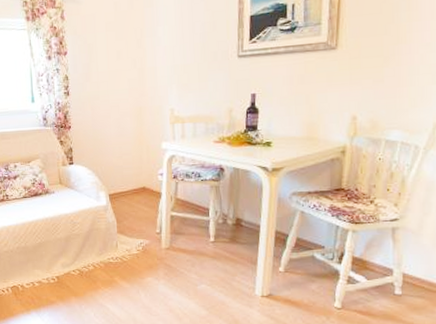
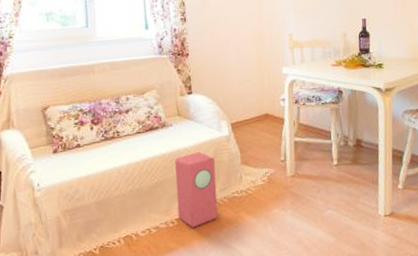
speaker: none [56,219,94,286] -> present [175,152,218,228]

